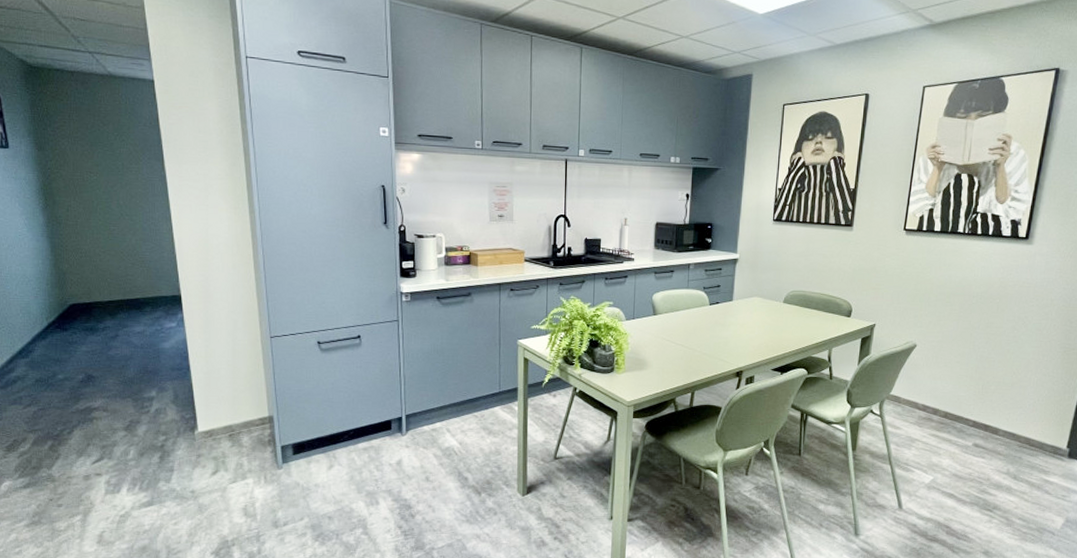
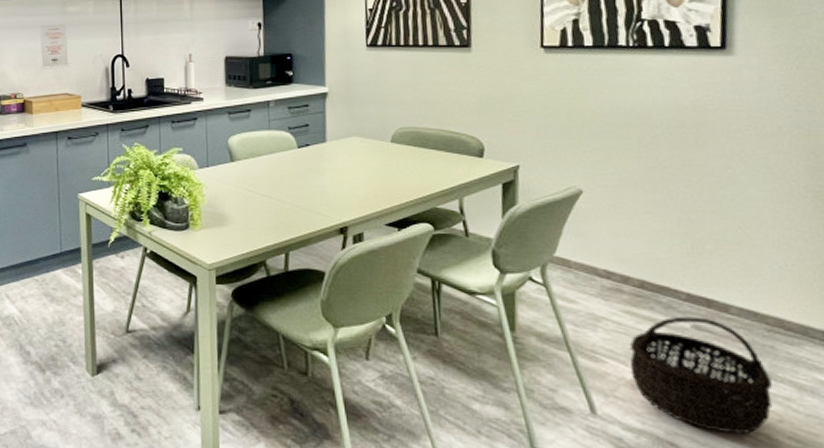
wicker basket: none [928,437,1016,518] -> present [629,316,773,435]

